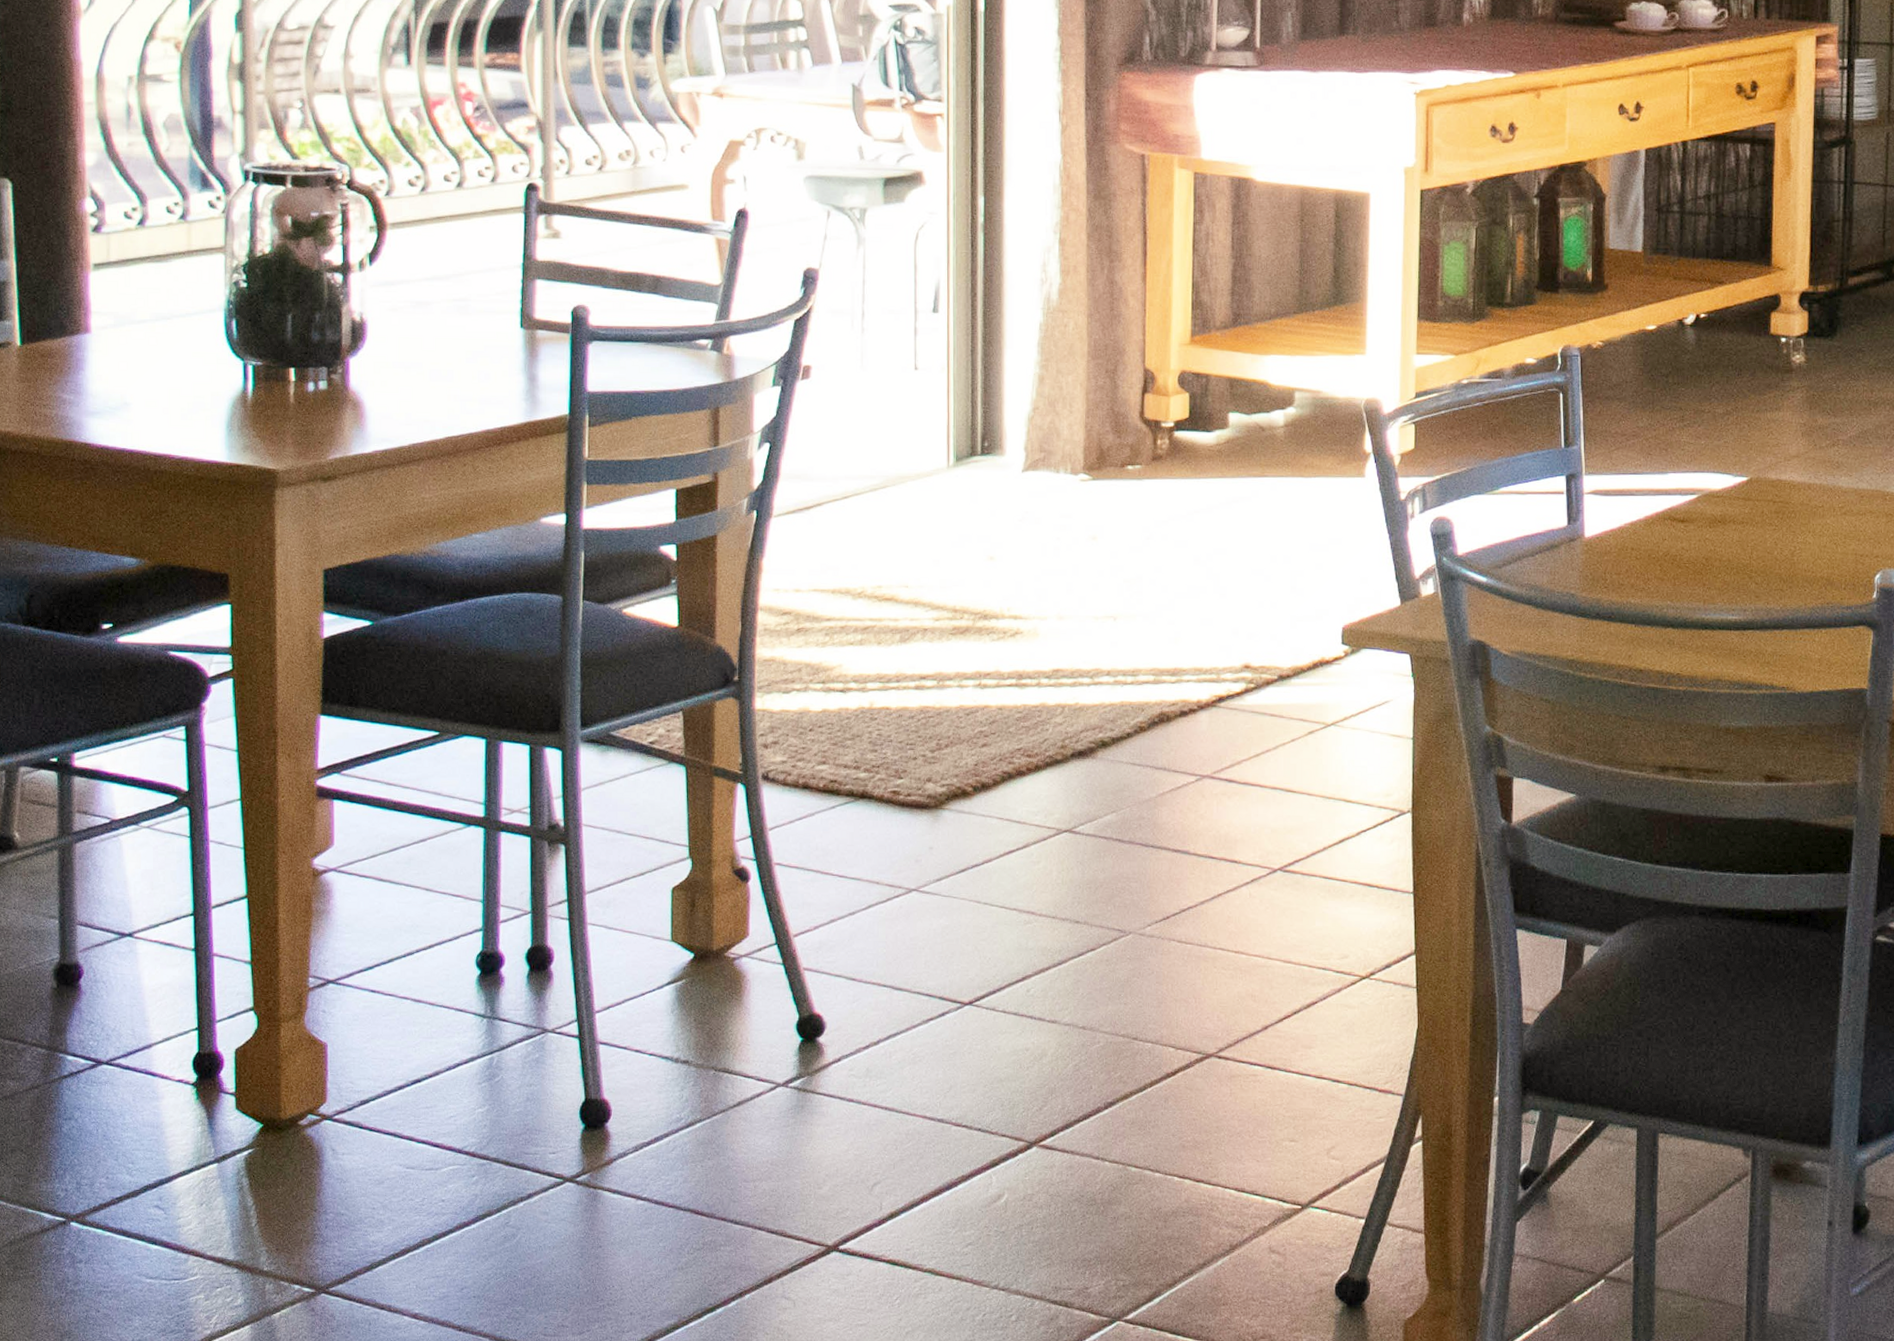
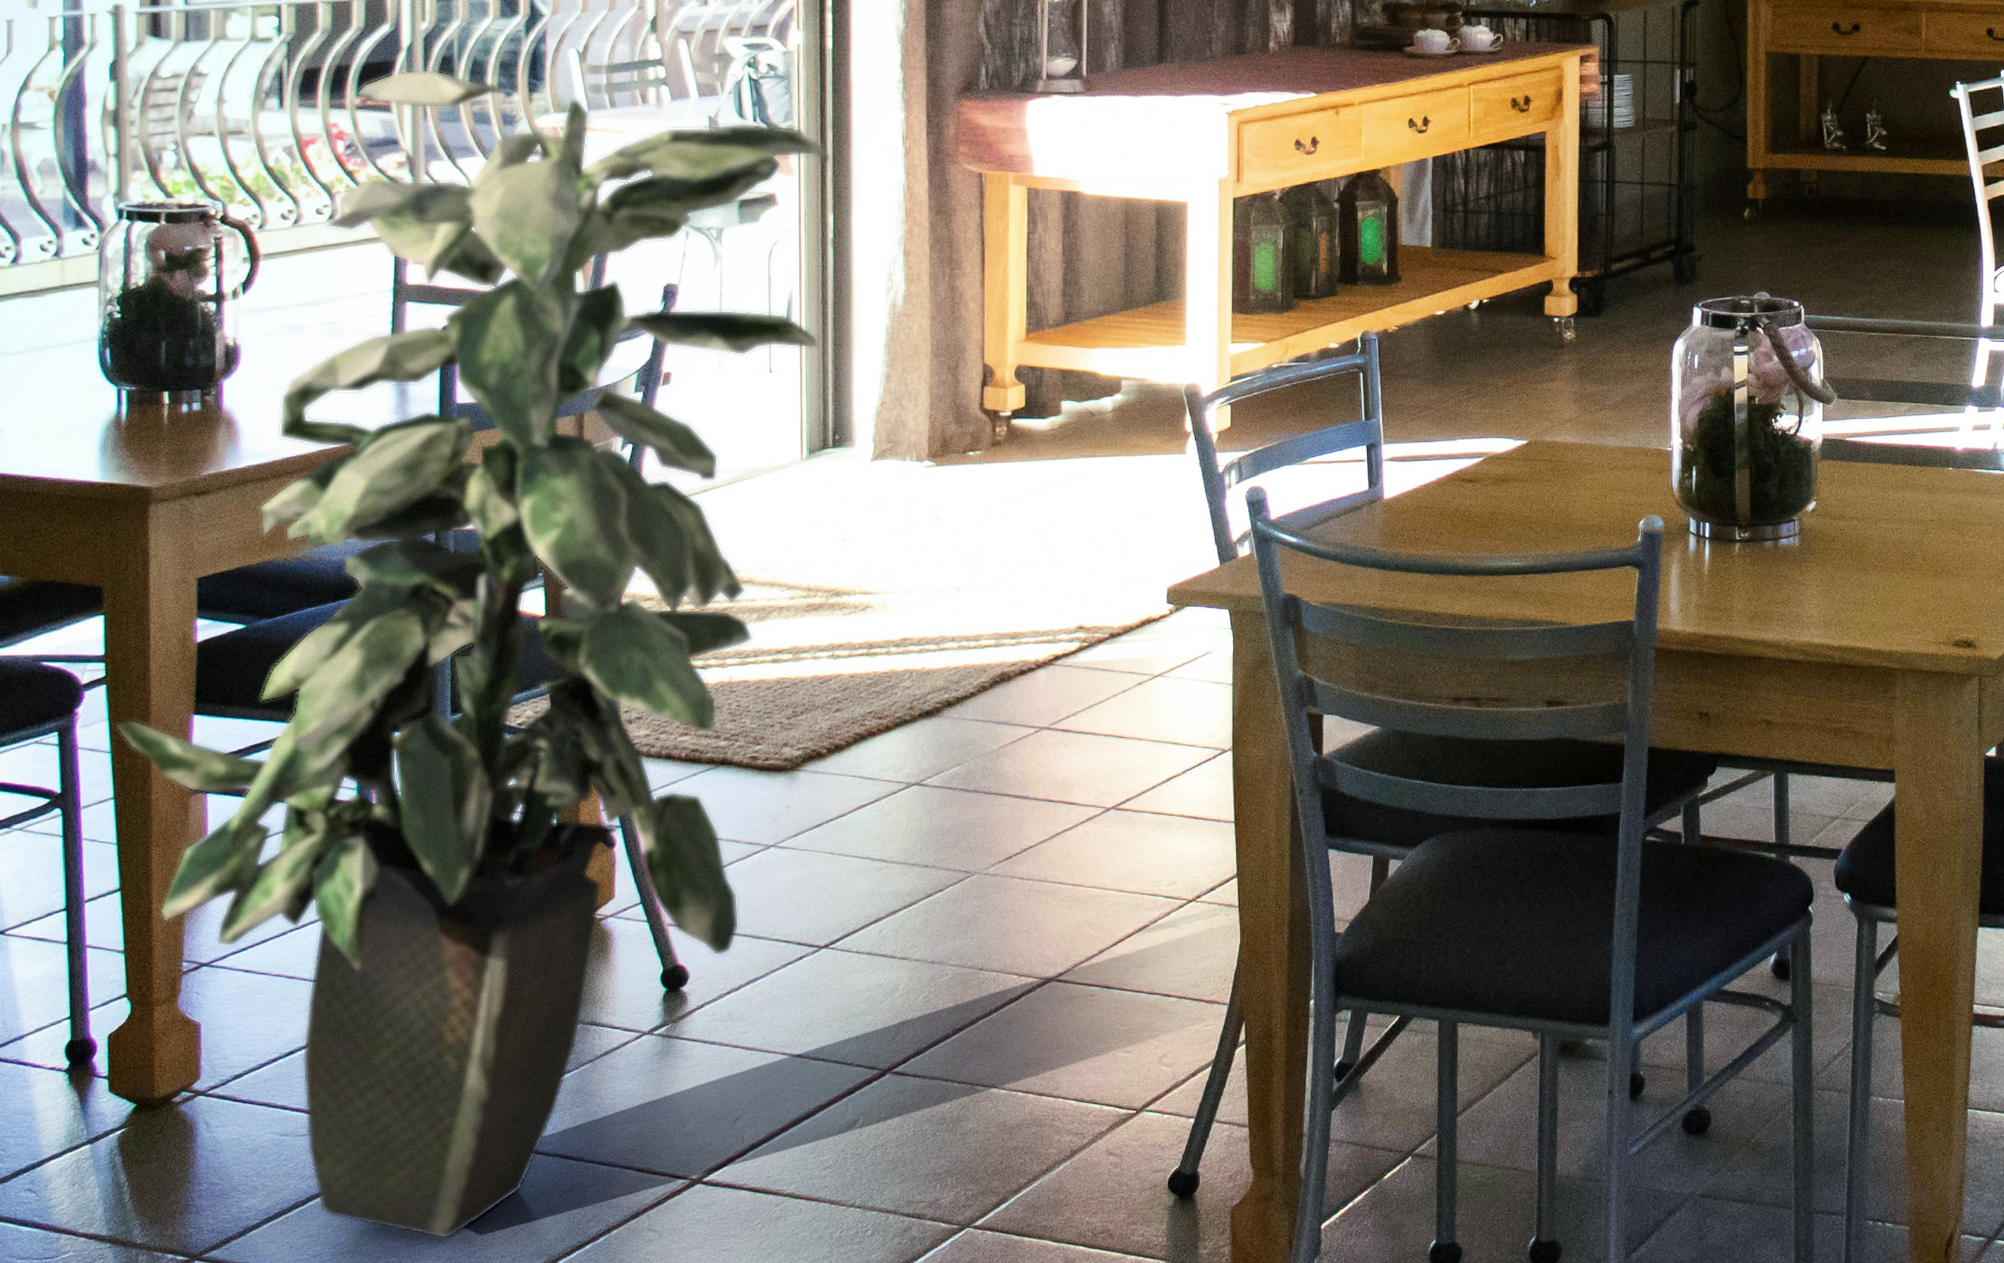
indoor plant: none [242,25,982,1291] -> present [115,69,831,1239]

